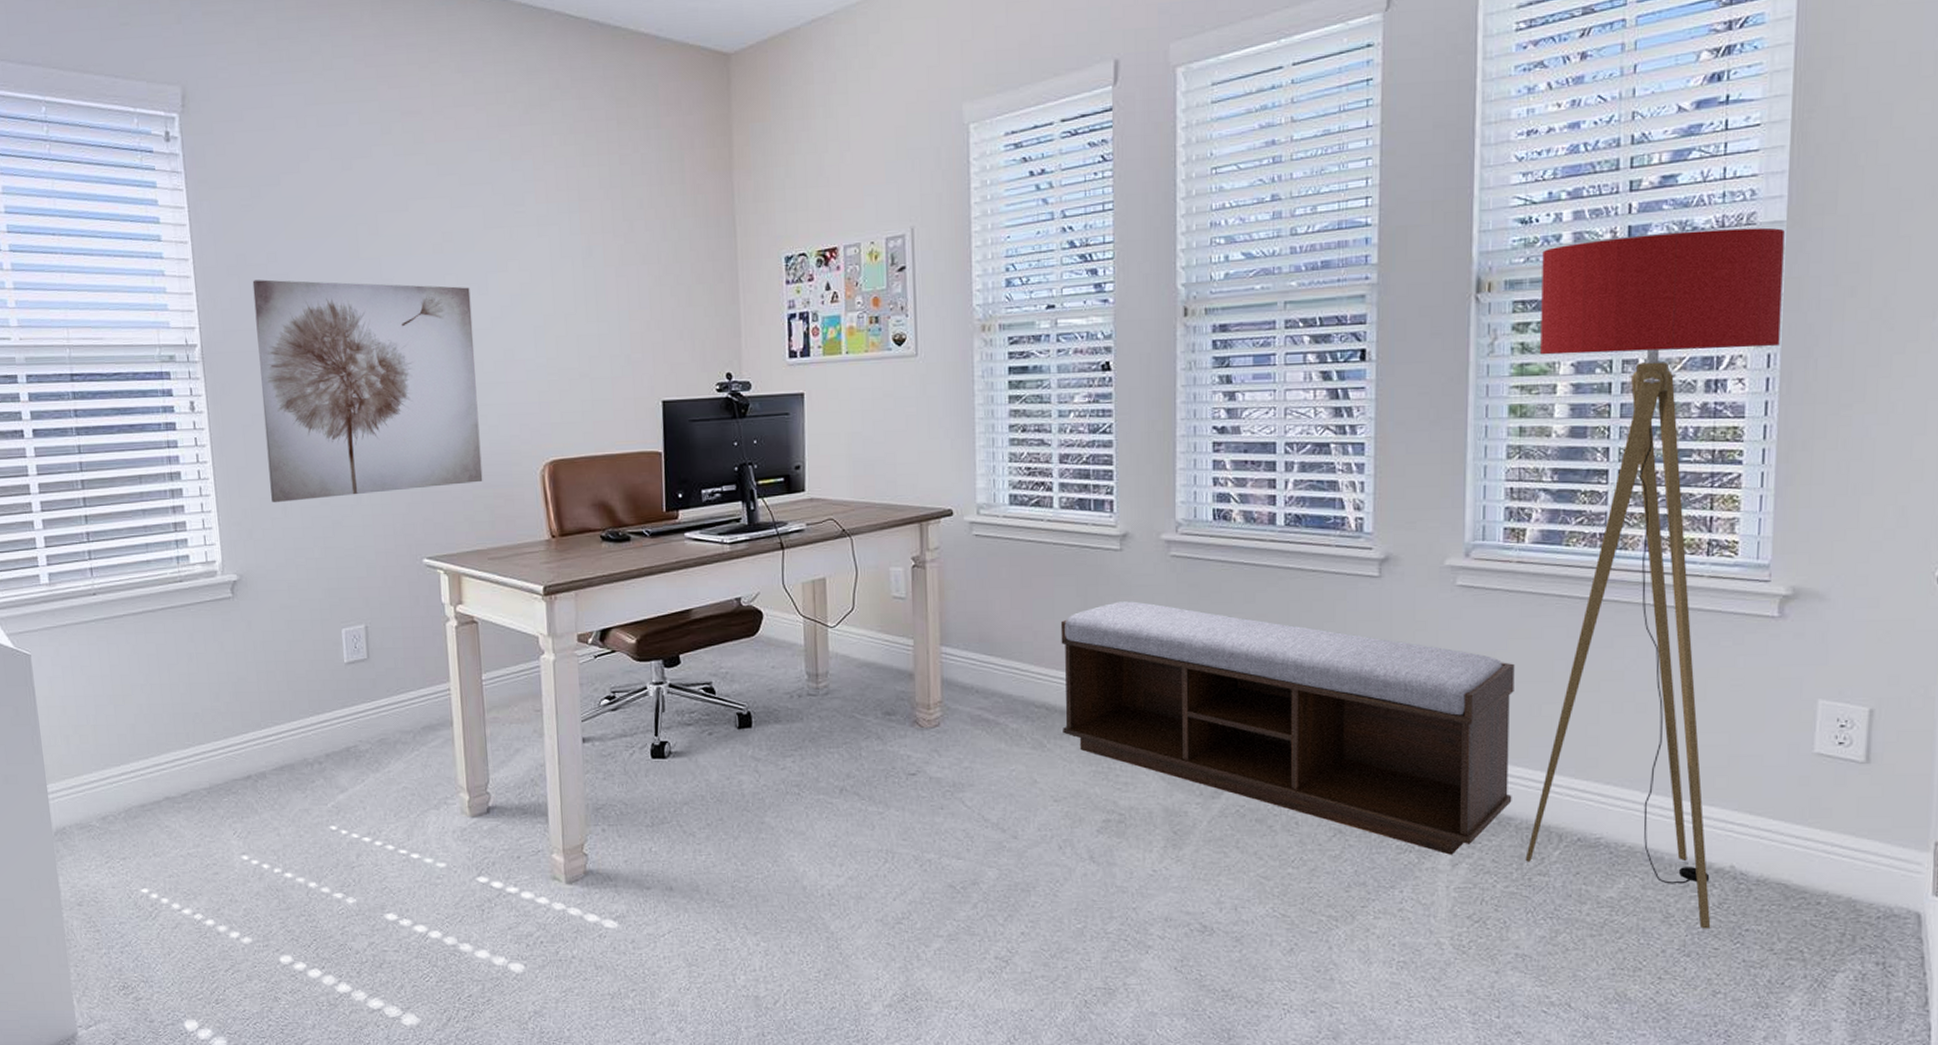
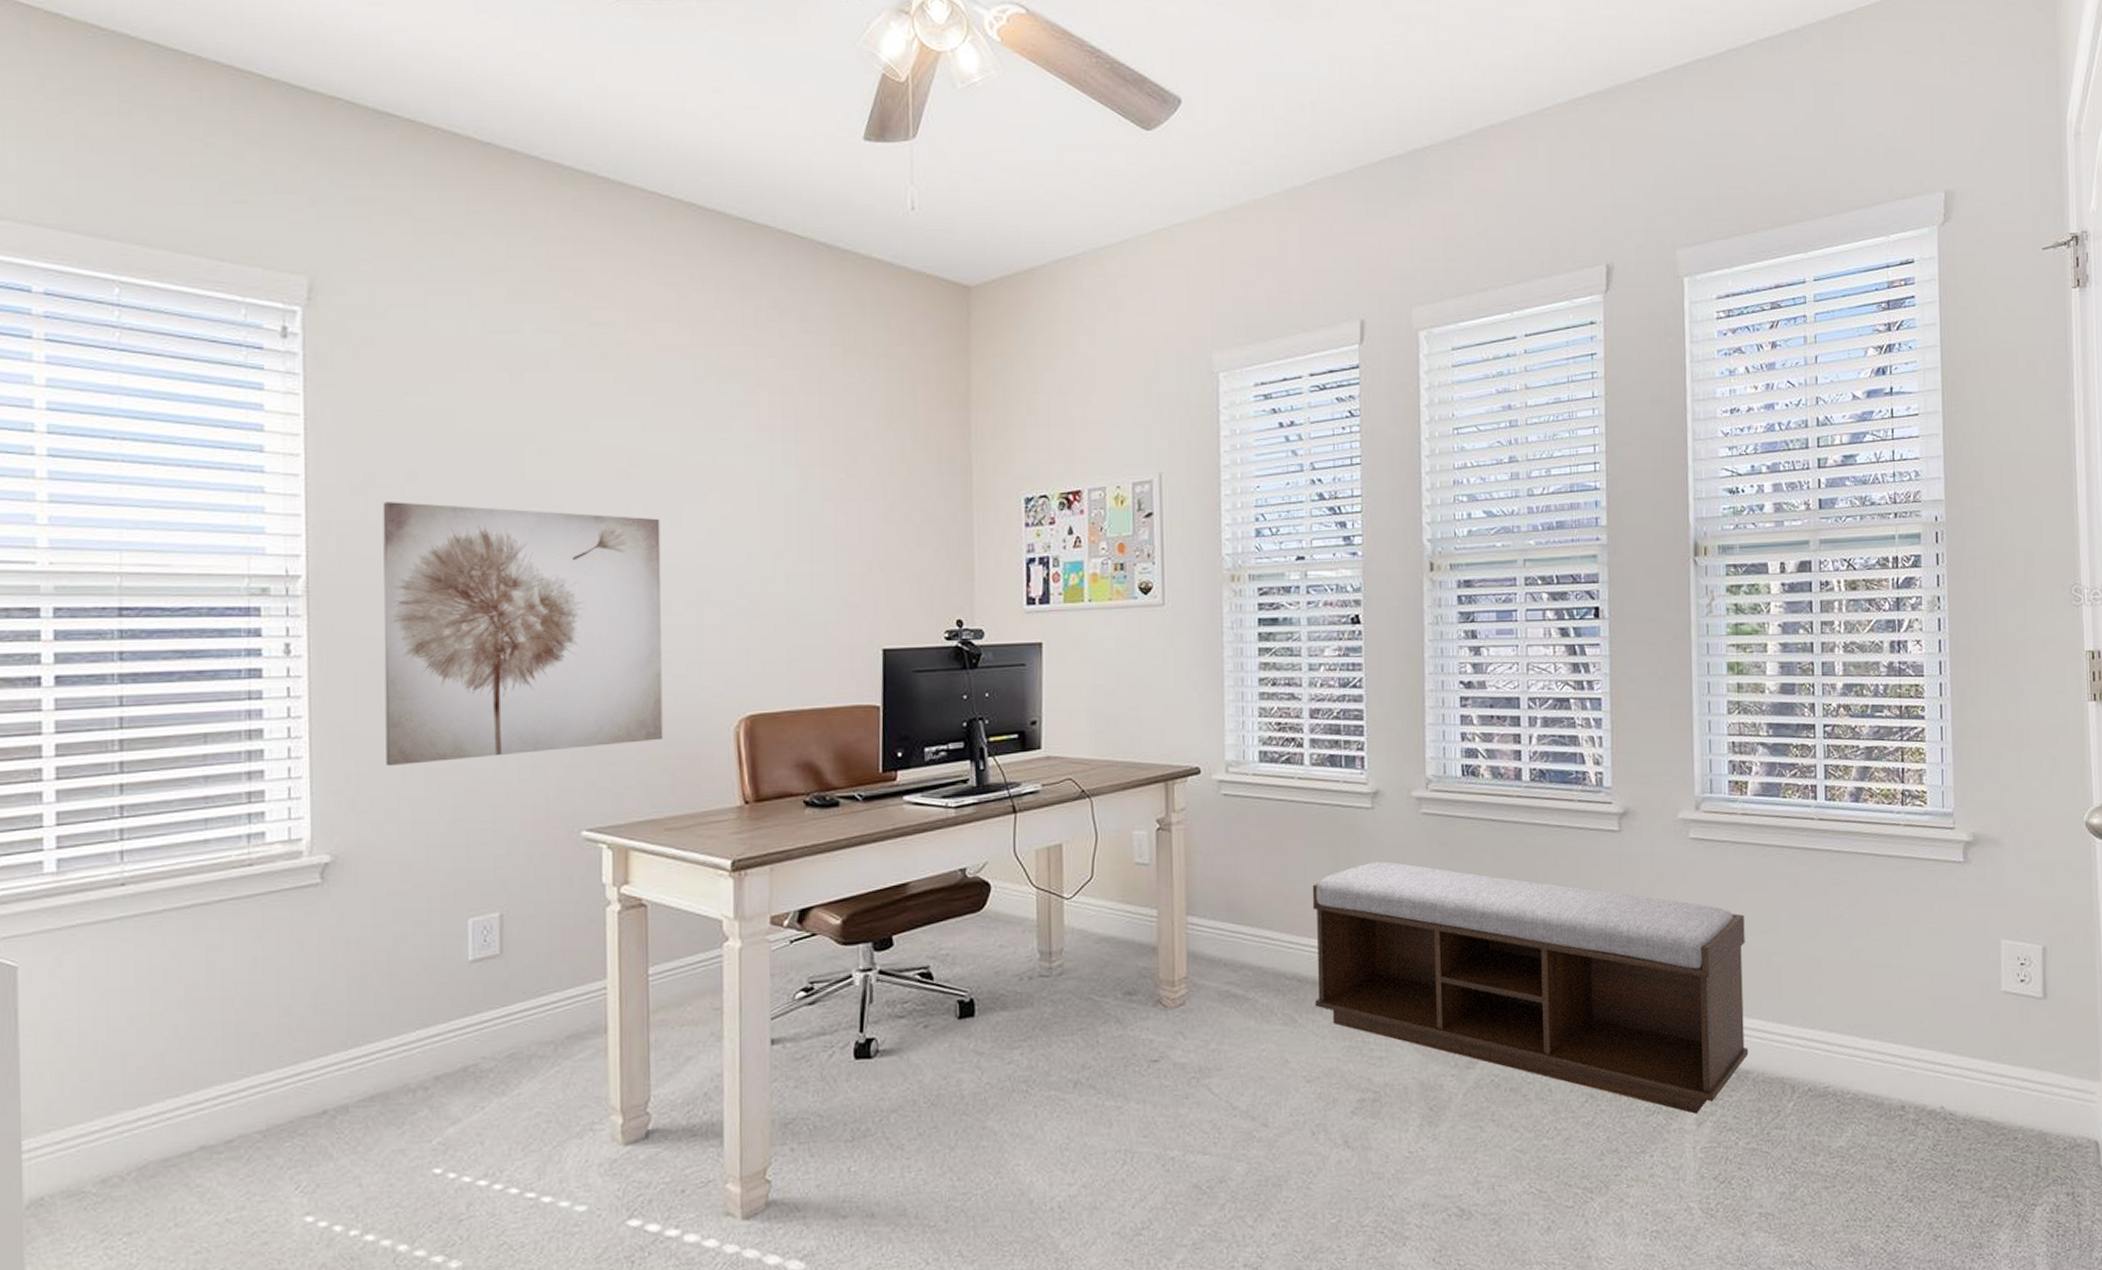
floor lamp: present [1525,227,1785,929] -> none [1749,505,1947,1172]

